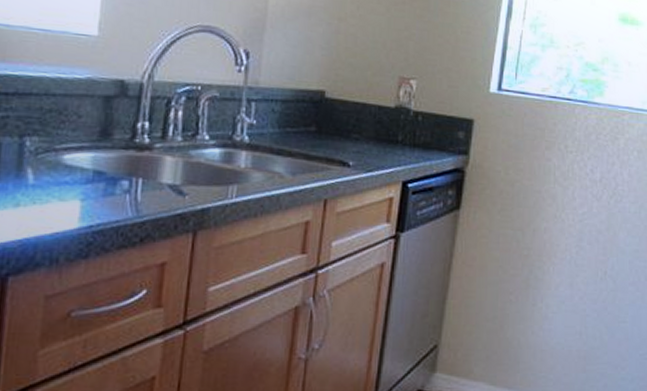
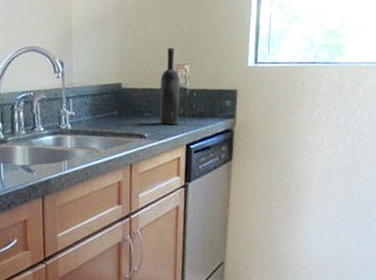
wine bottle: none [370,55,403,153] -> present [159,48,181,125]

